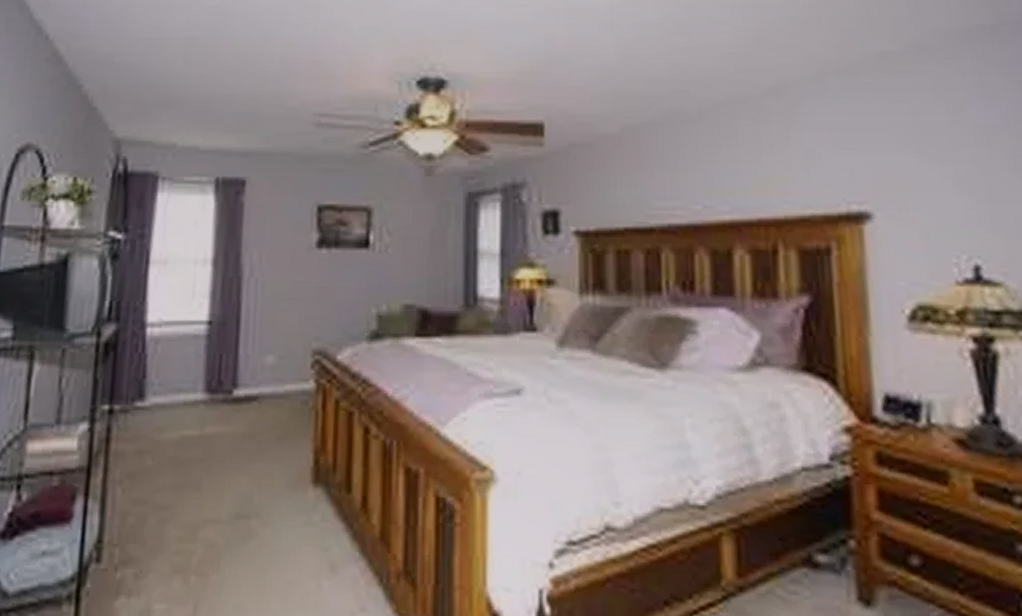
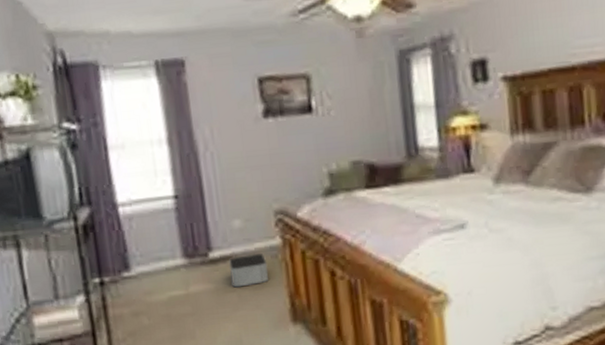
storage bin: none [252,396,296,434] -> present [228,252,269,288]

